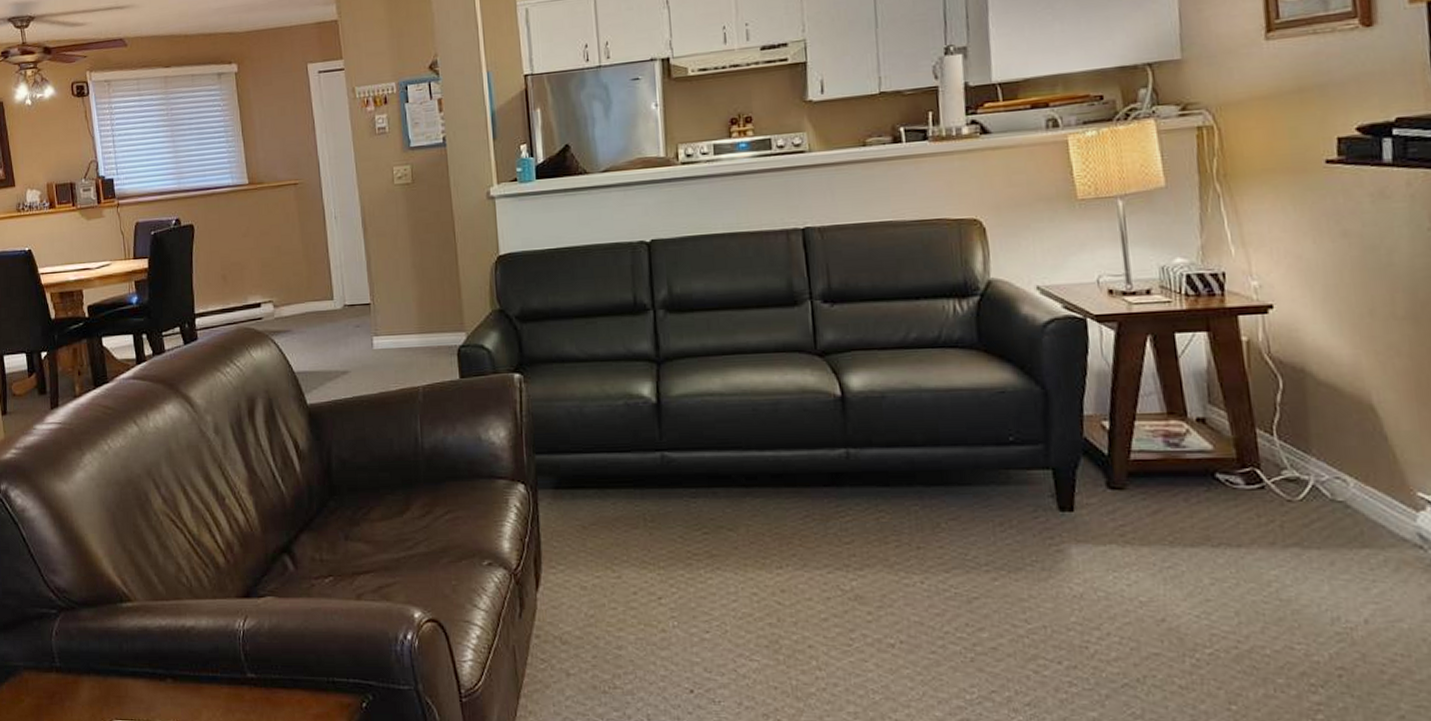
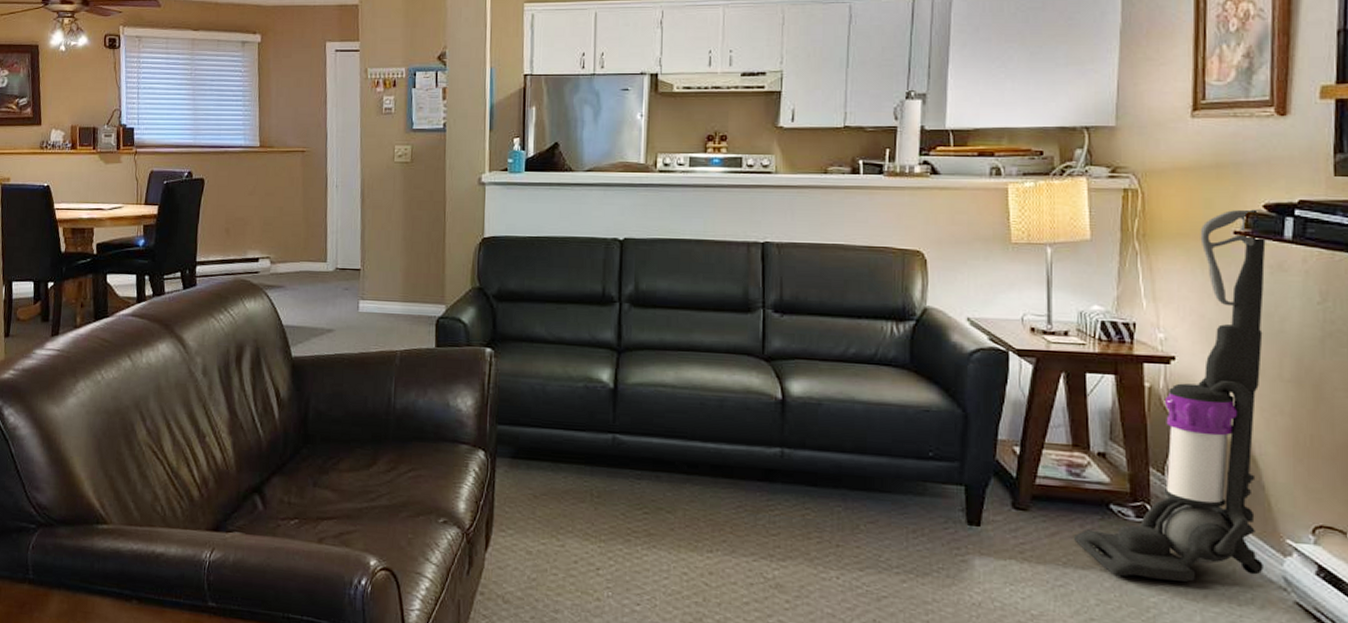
vacuum cleaner: none [1179,133,1395,551] -> present [1074,209,1266,582]

